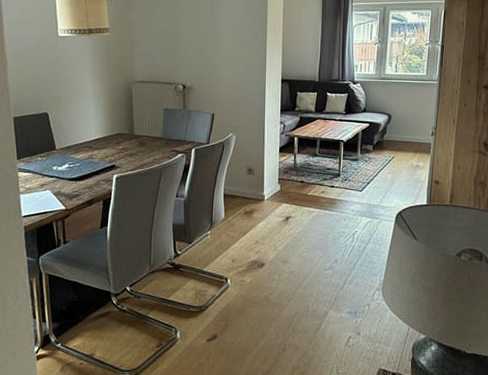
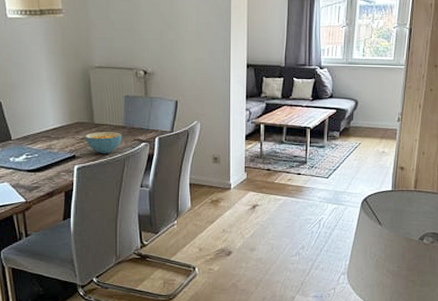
cereal bowl: none [125,143,161,164] -> present [85,132,123,153]

